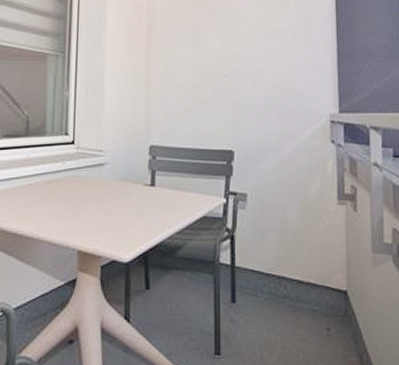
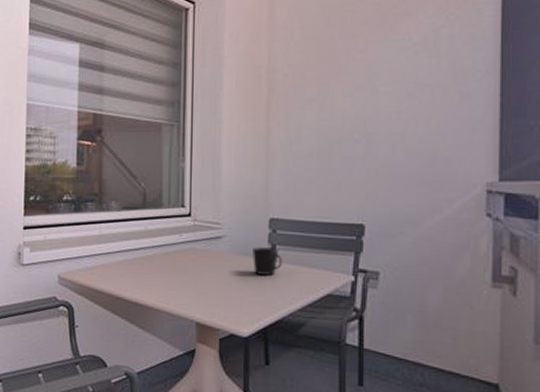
cup: none [134,173,161,200] -> present [252,247,282,275]

